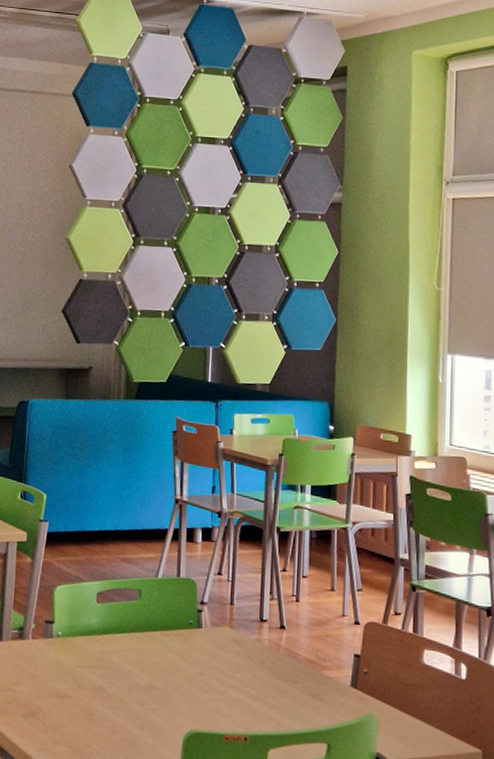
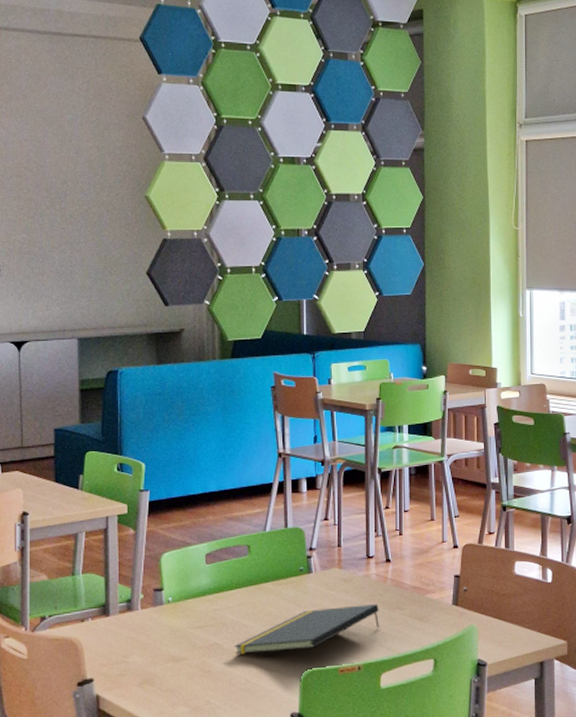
notepad: none [118,667,270,709] -> present [234,604,380,654]

